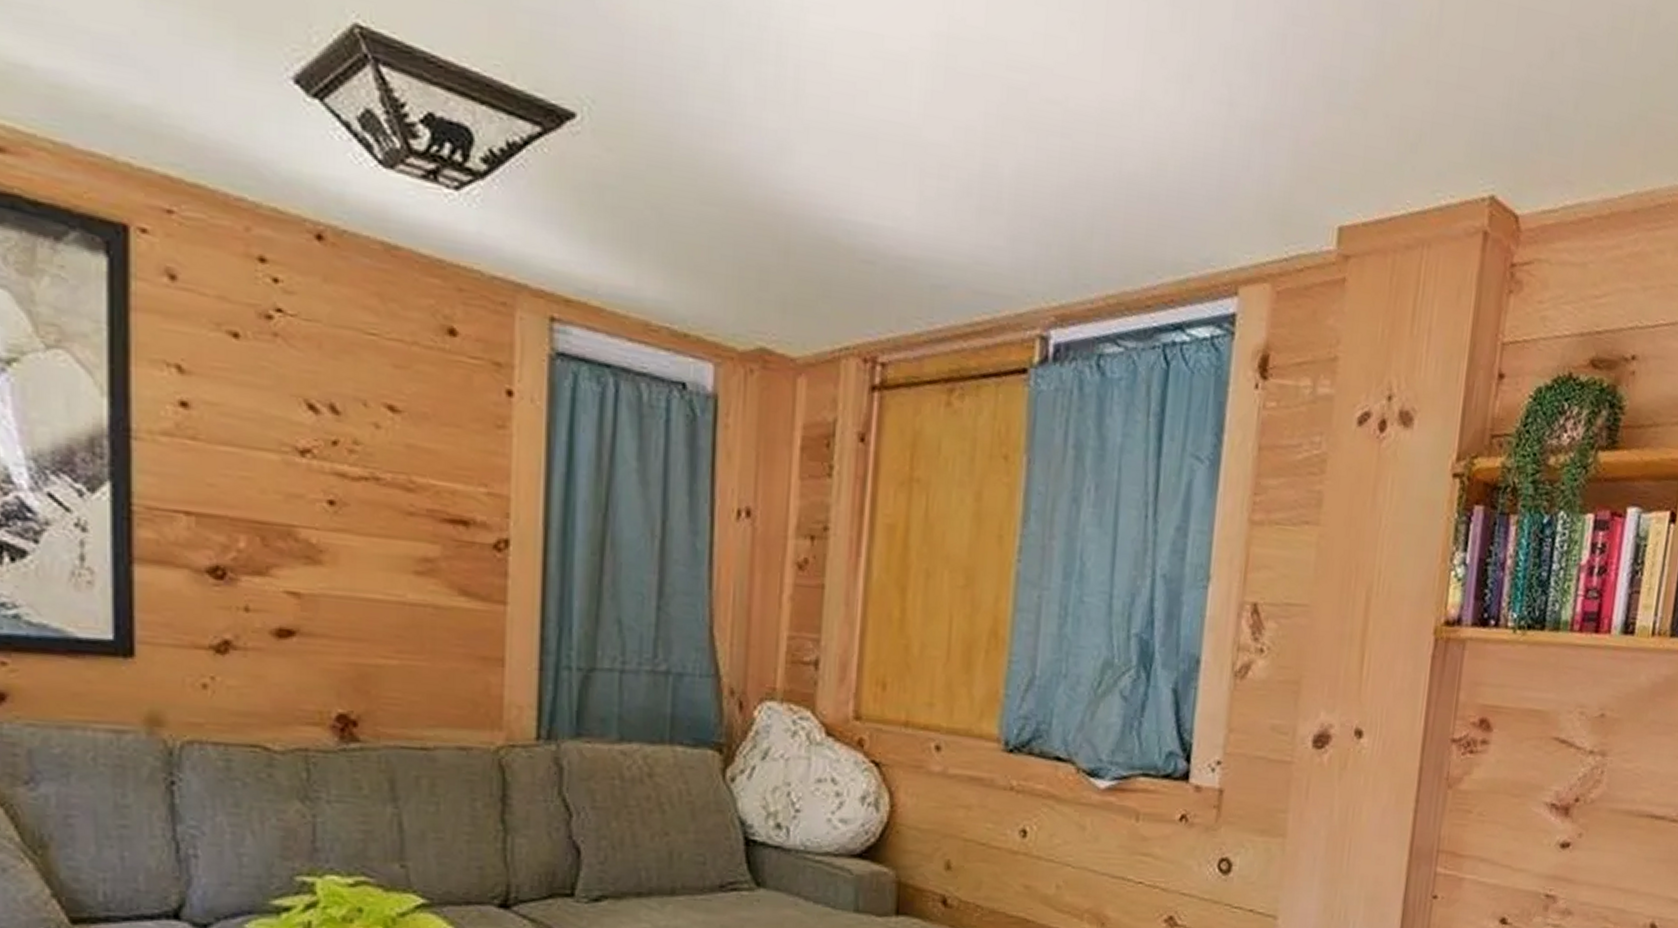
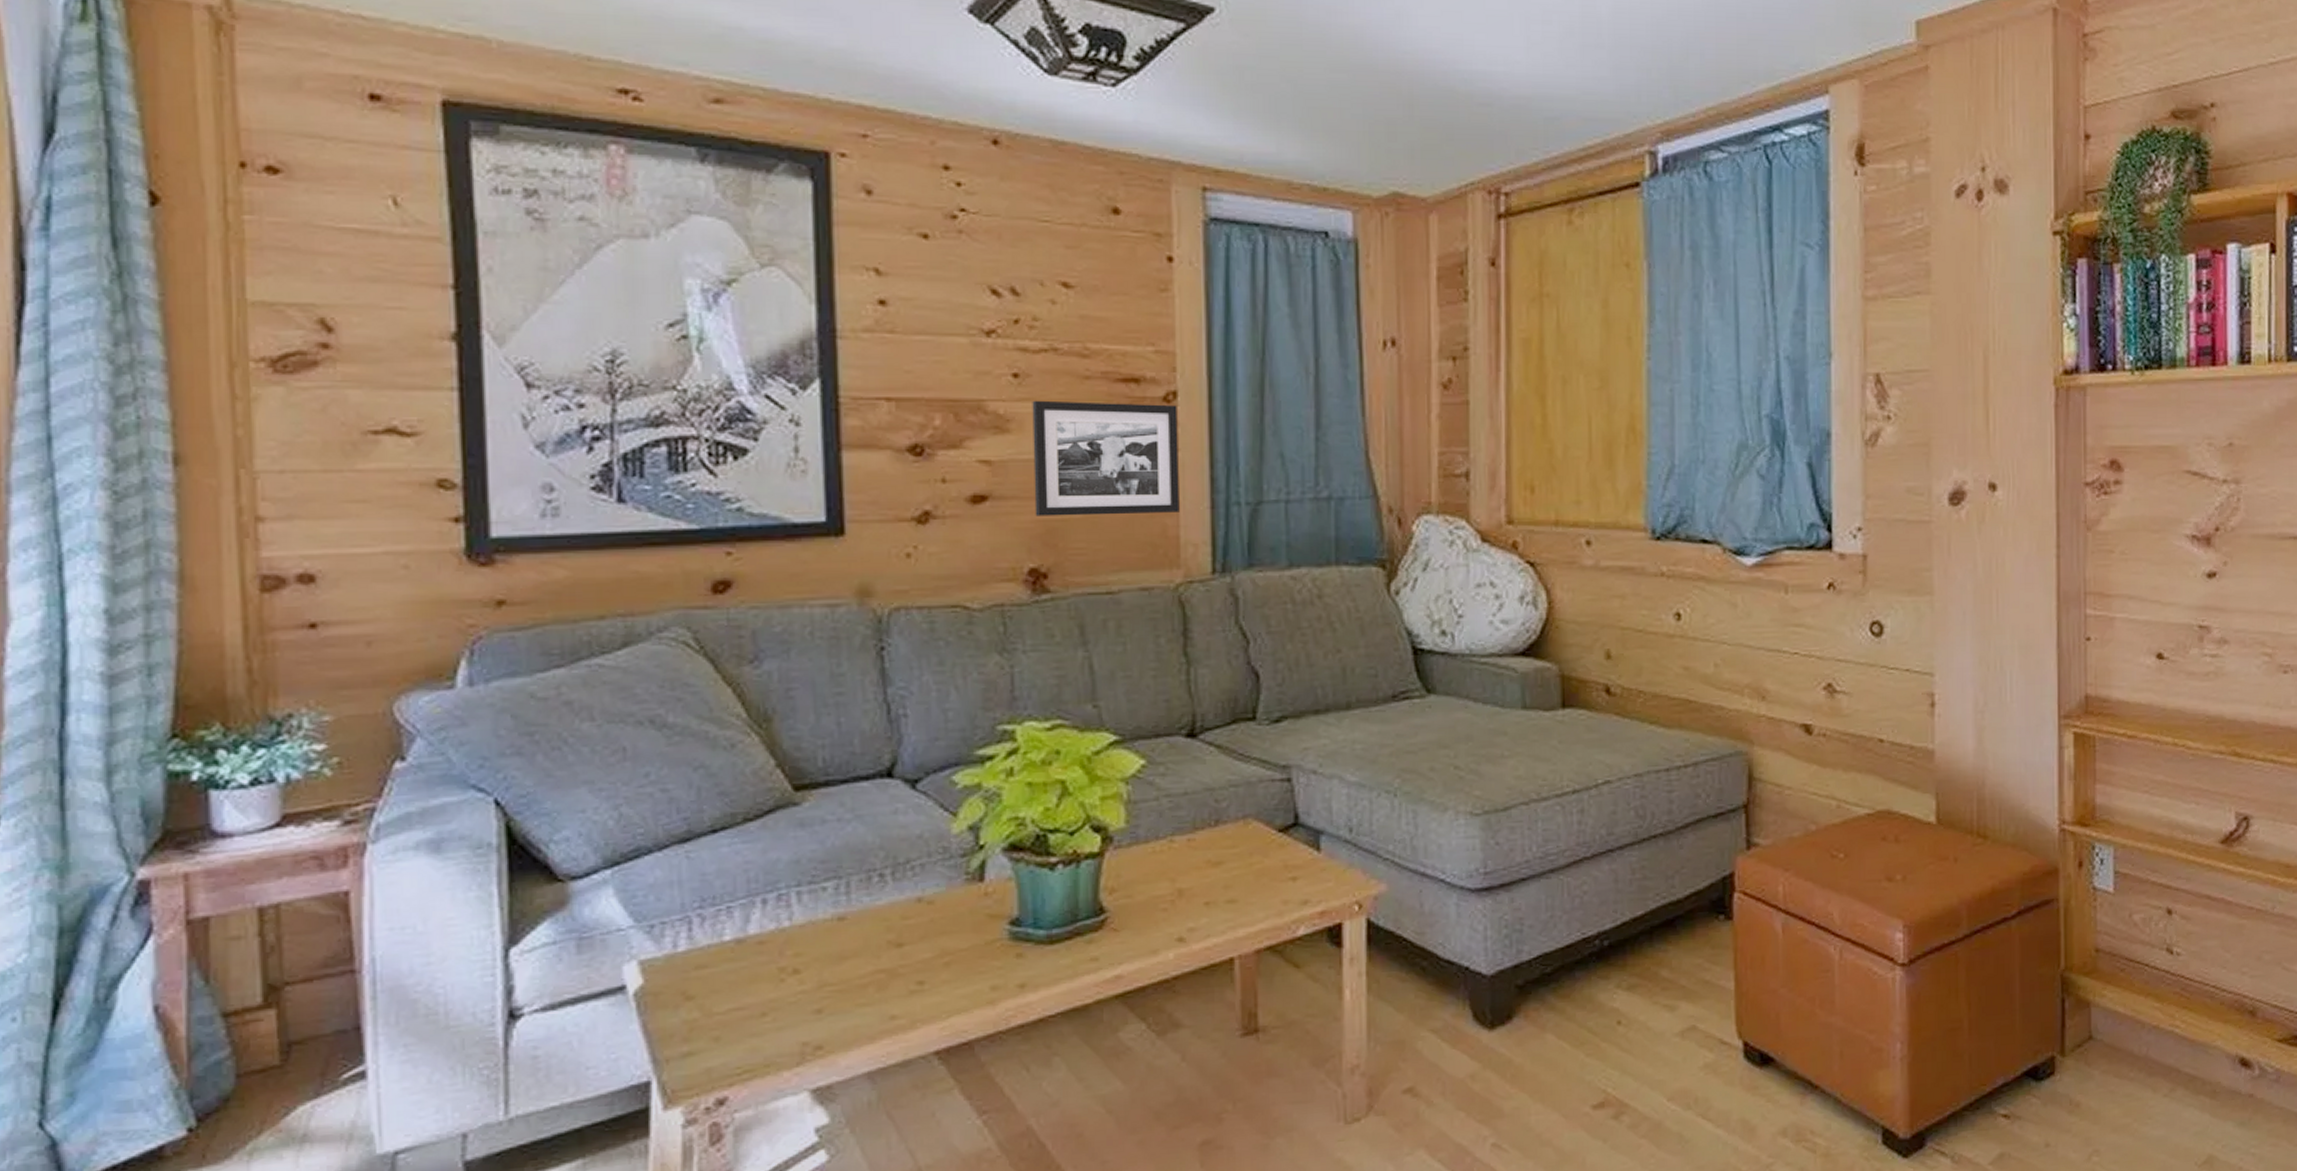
picture frame: none [346,532,509,671] -> present [1032,400,1180,516]

